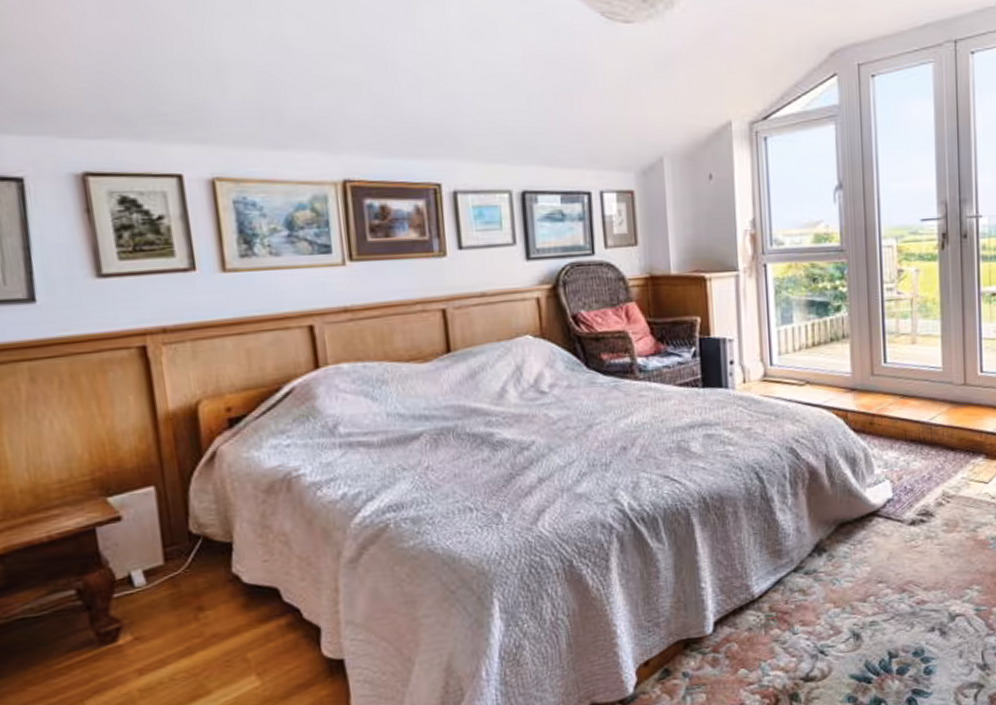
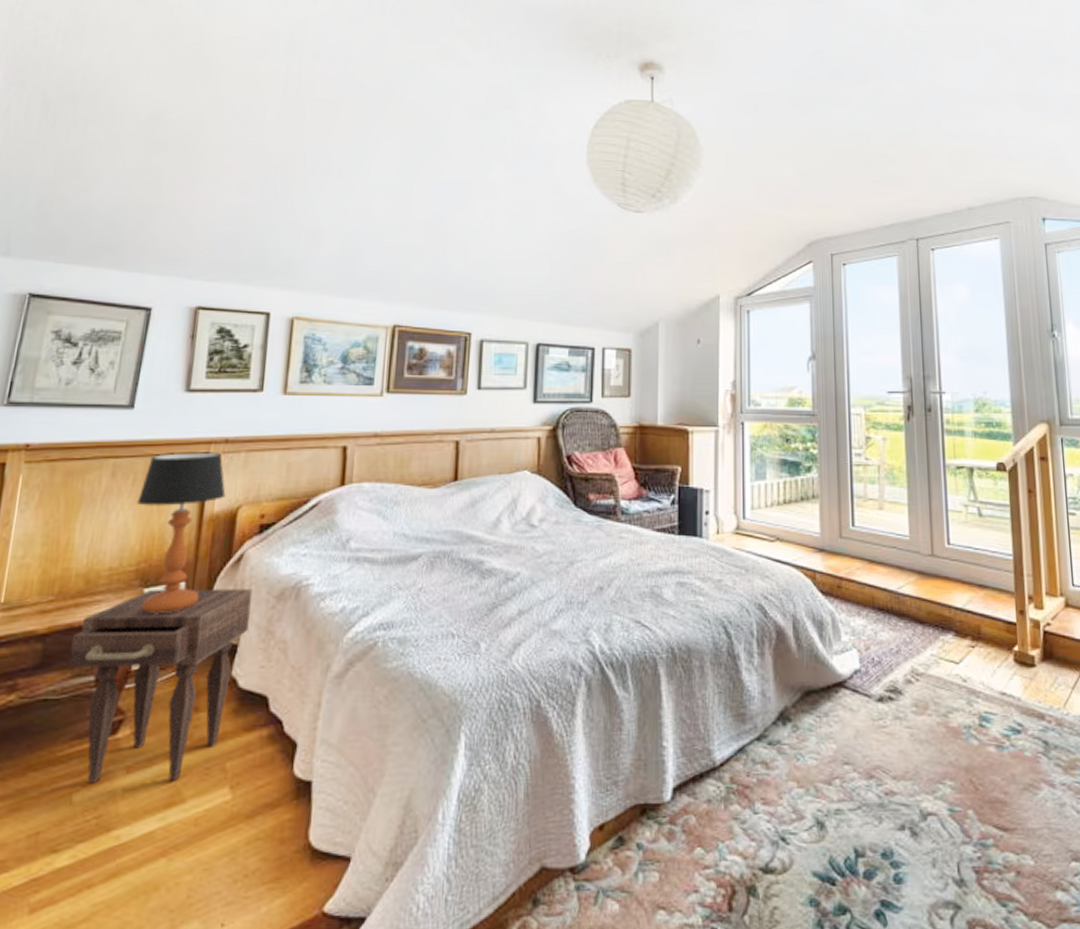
nightstand: none [35,485,241,689] -> present [68,588,252,783]
table lamp: none [71,344,179,523] -> present [137,452,226,614]

